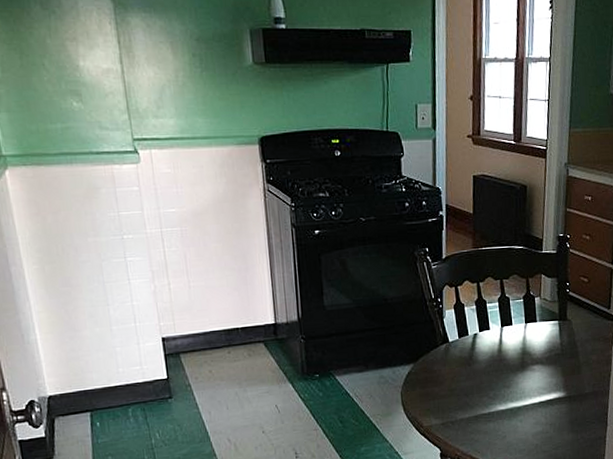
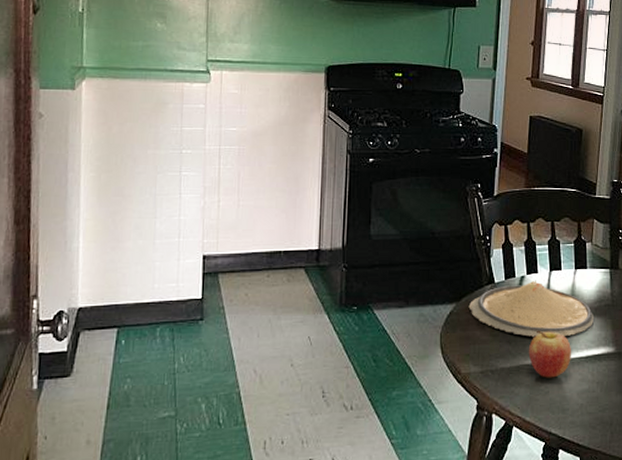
plate: none [425,336,546,390] -> present [468,280,595,338]
fruit: none [485,382,526,424] -> present [528,330,572,378]

